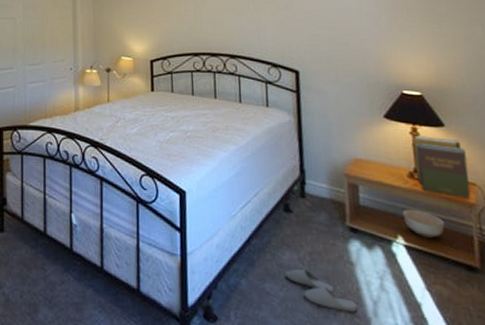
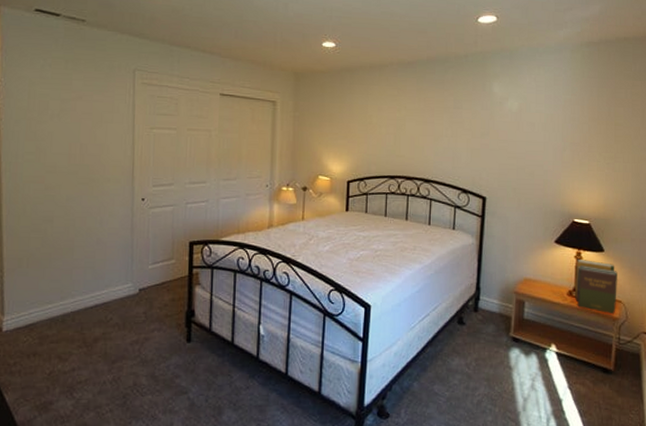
slippers: present [284,268,357,312] -> none [452,372,510,408]
bowl: present [402,209,445,238] -> none [558,322,591,346]

